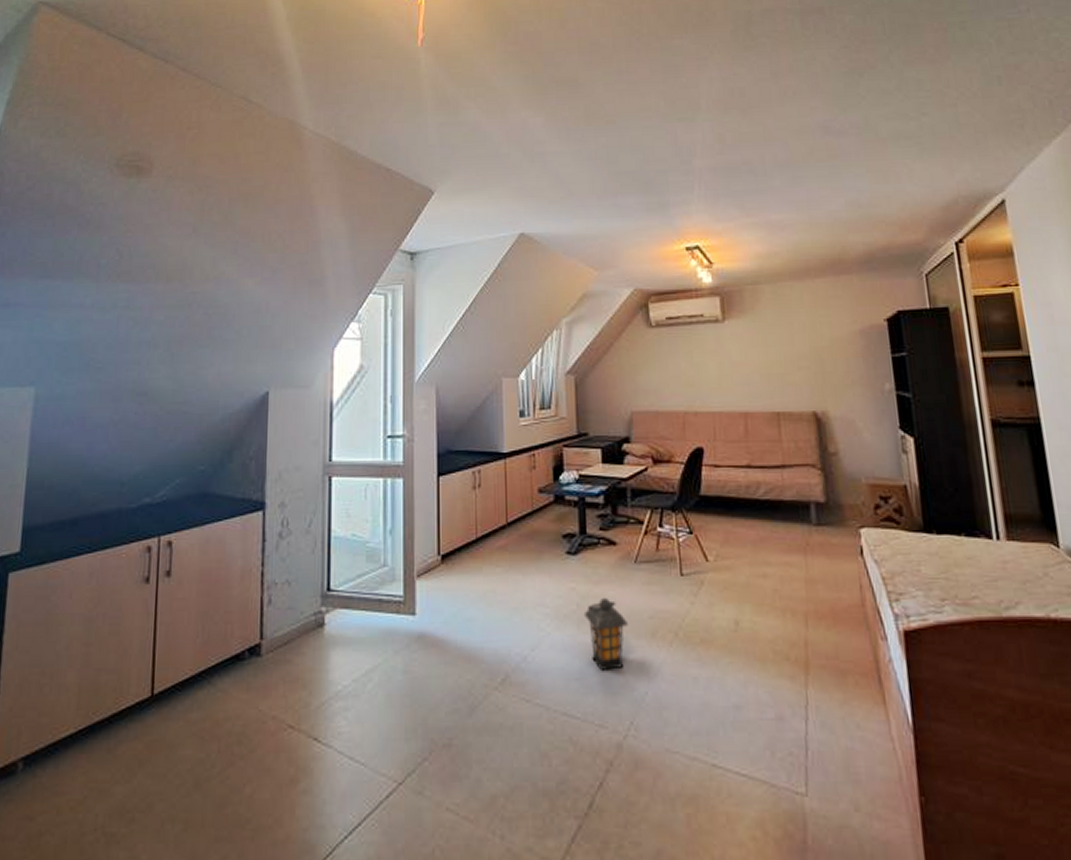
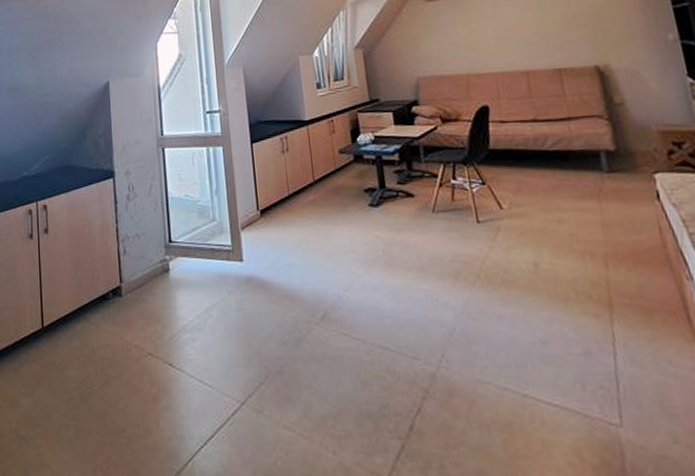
lantern: present [583,597,629,670] -> none [389,243,432,308]

